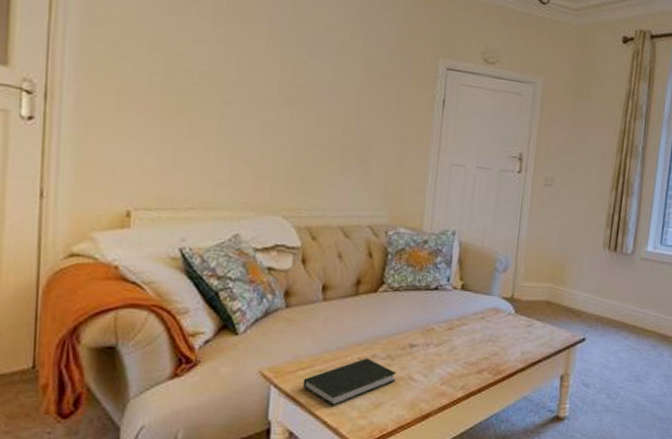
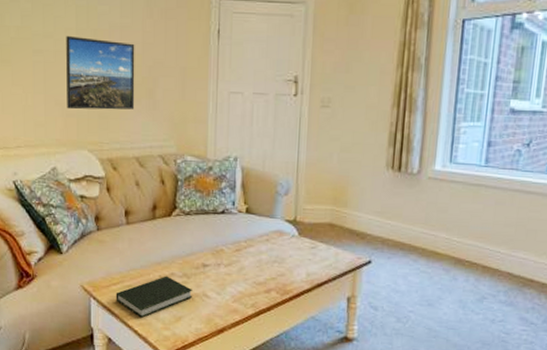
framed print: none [259,88,349,175] -> present [66,36,135,110]

